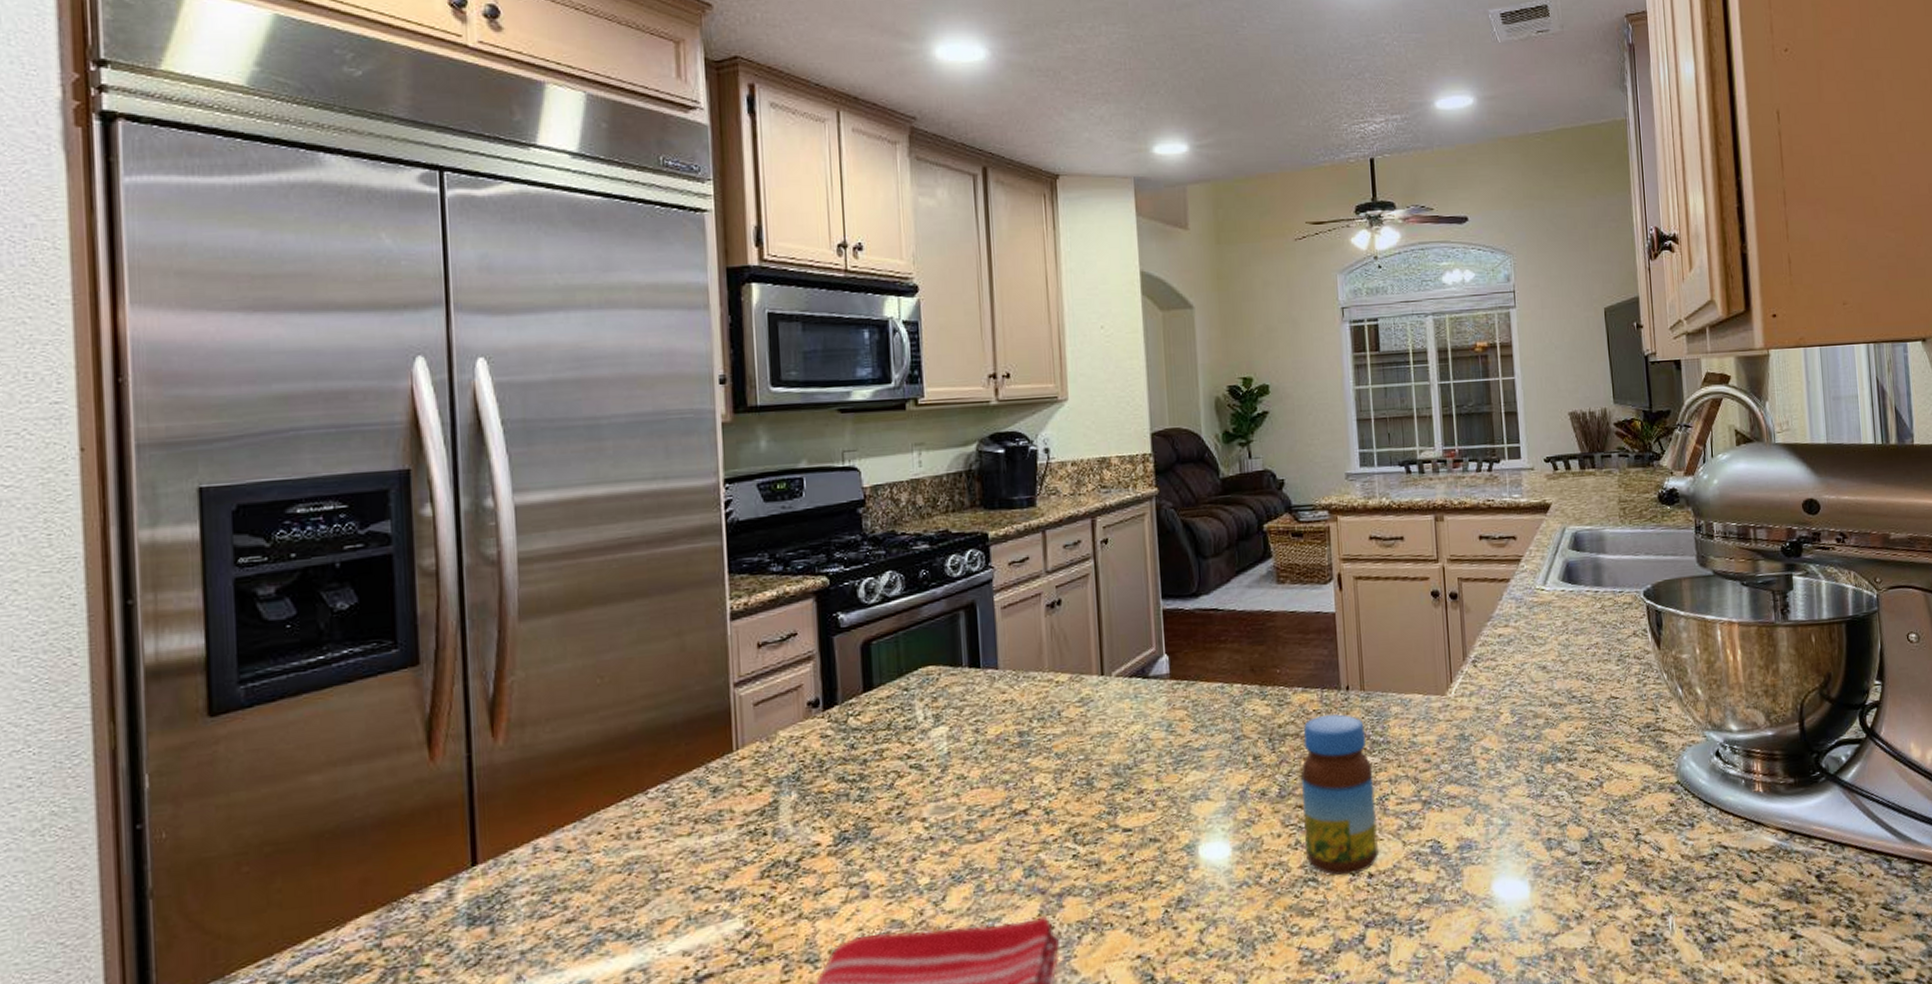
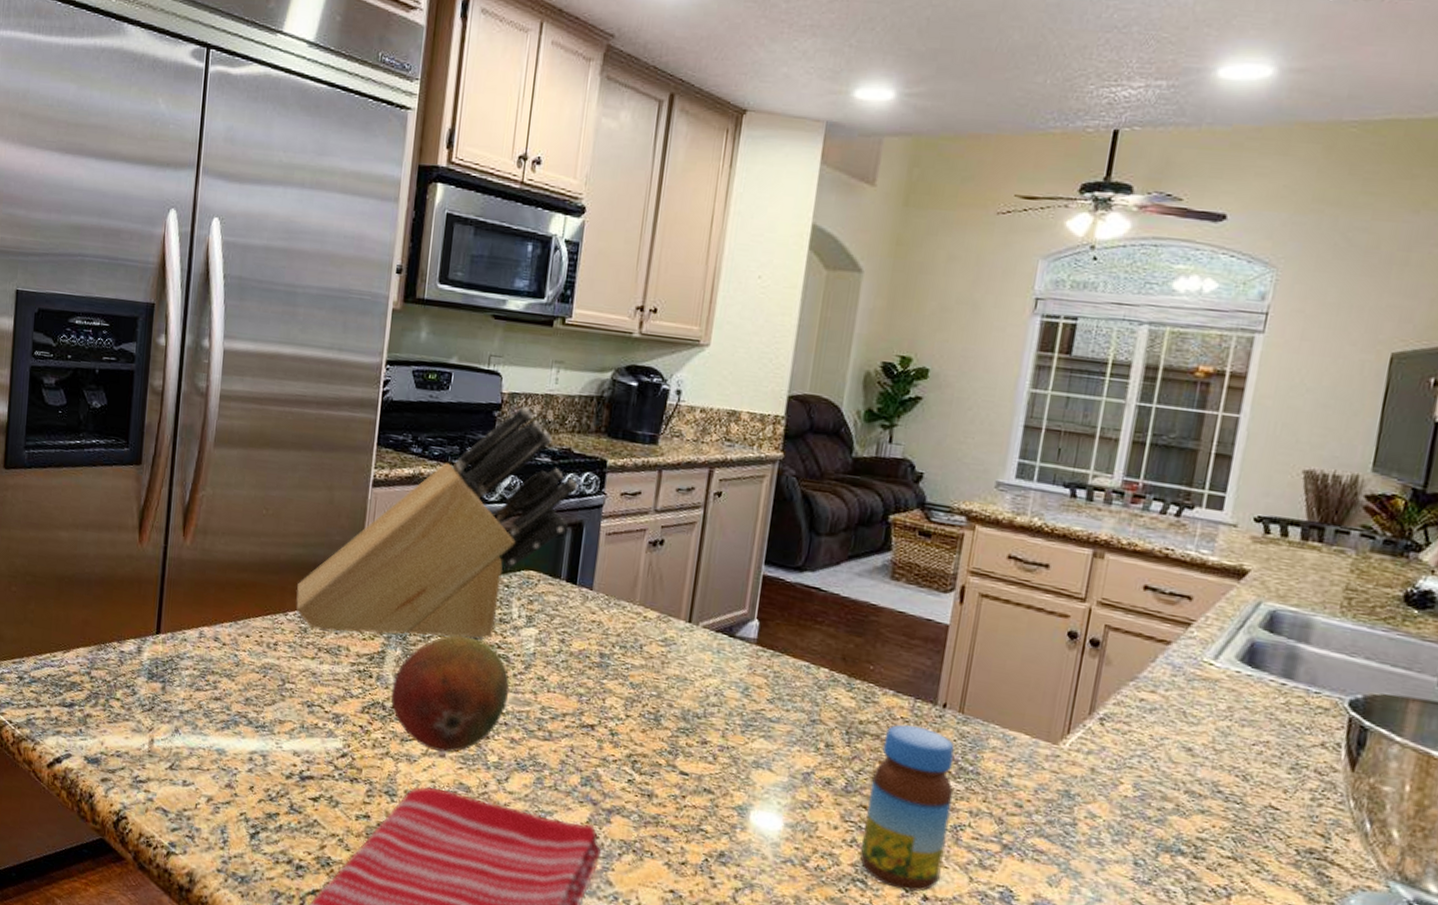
knife block: none [654,496,964,800] -> present [296,406,578,640]
fruit: none [793,755,930,894] -> present [390,635,510,753]

